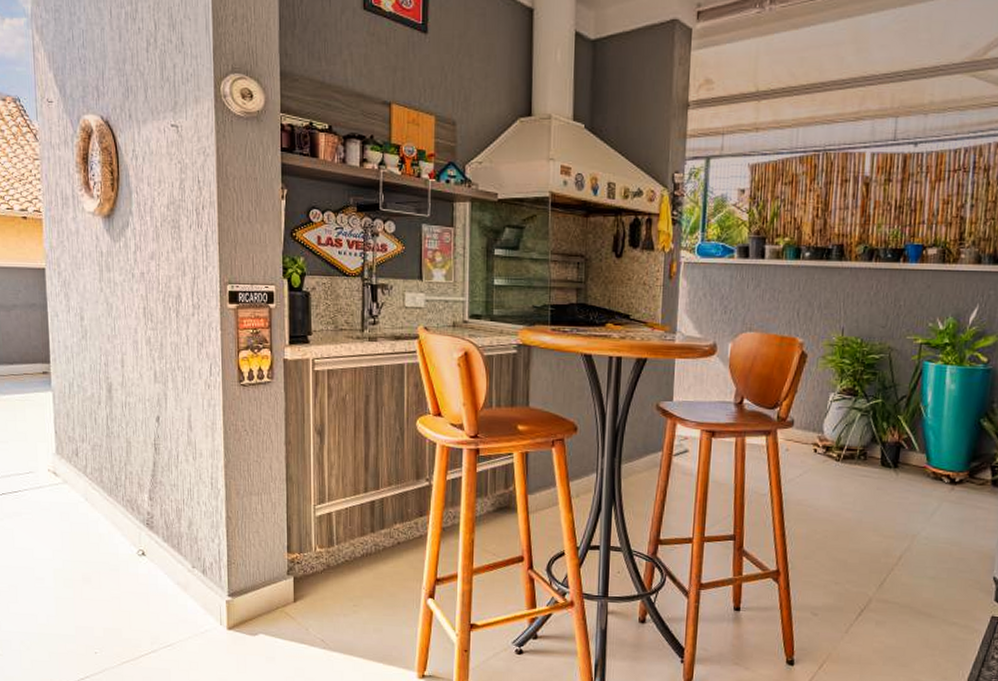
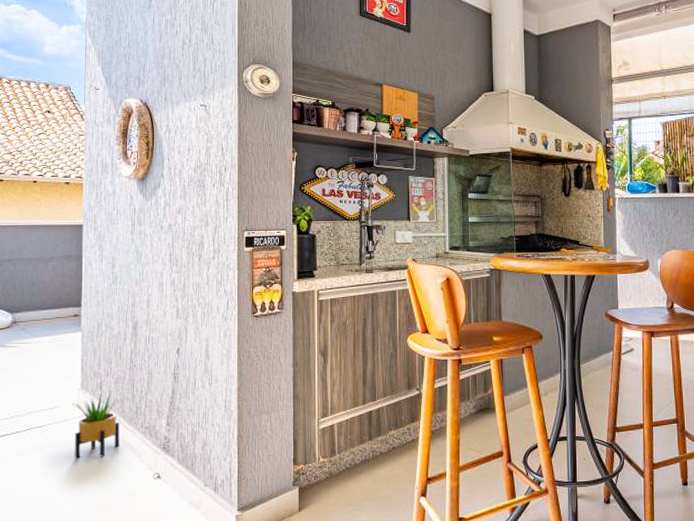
potted plant: none [50,459,100,529] -> present [75,392,120,459]

